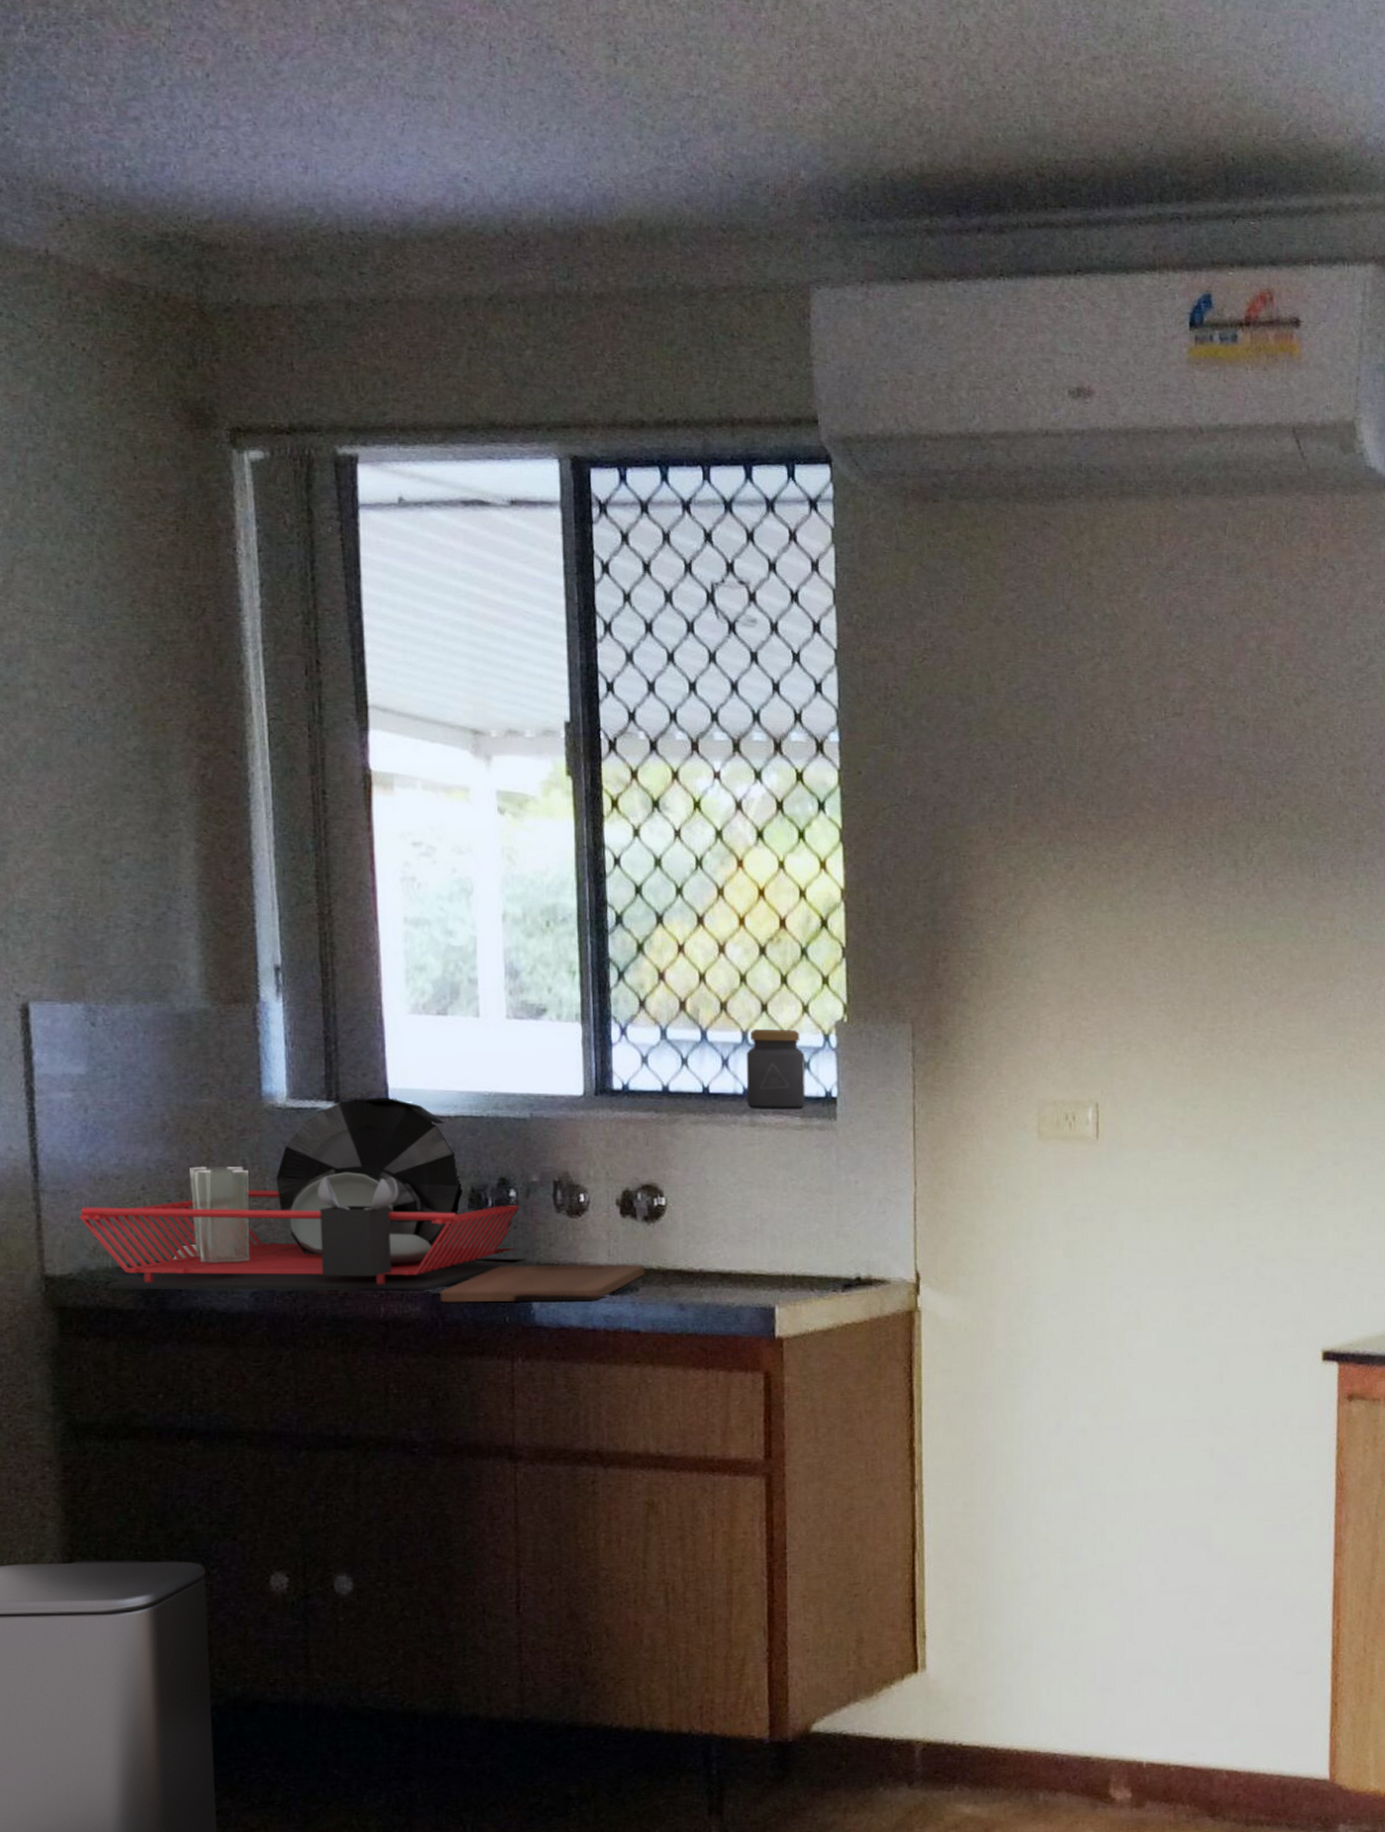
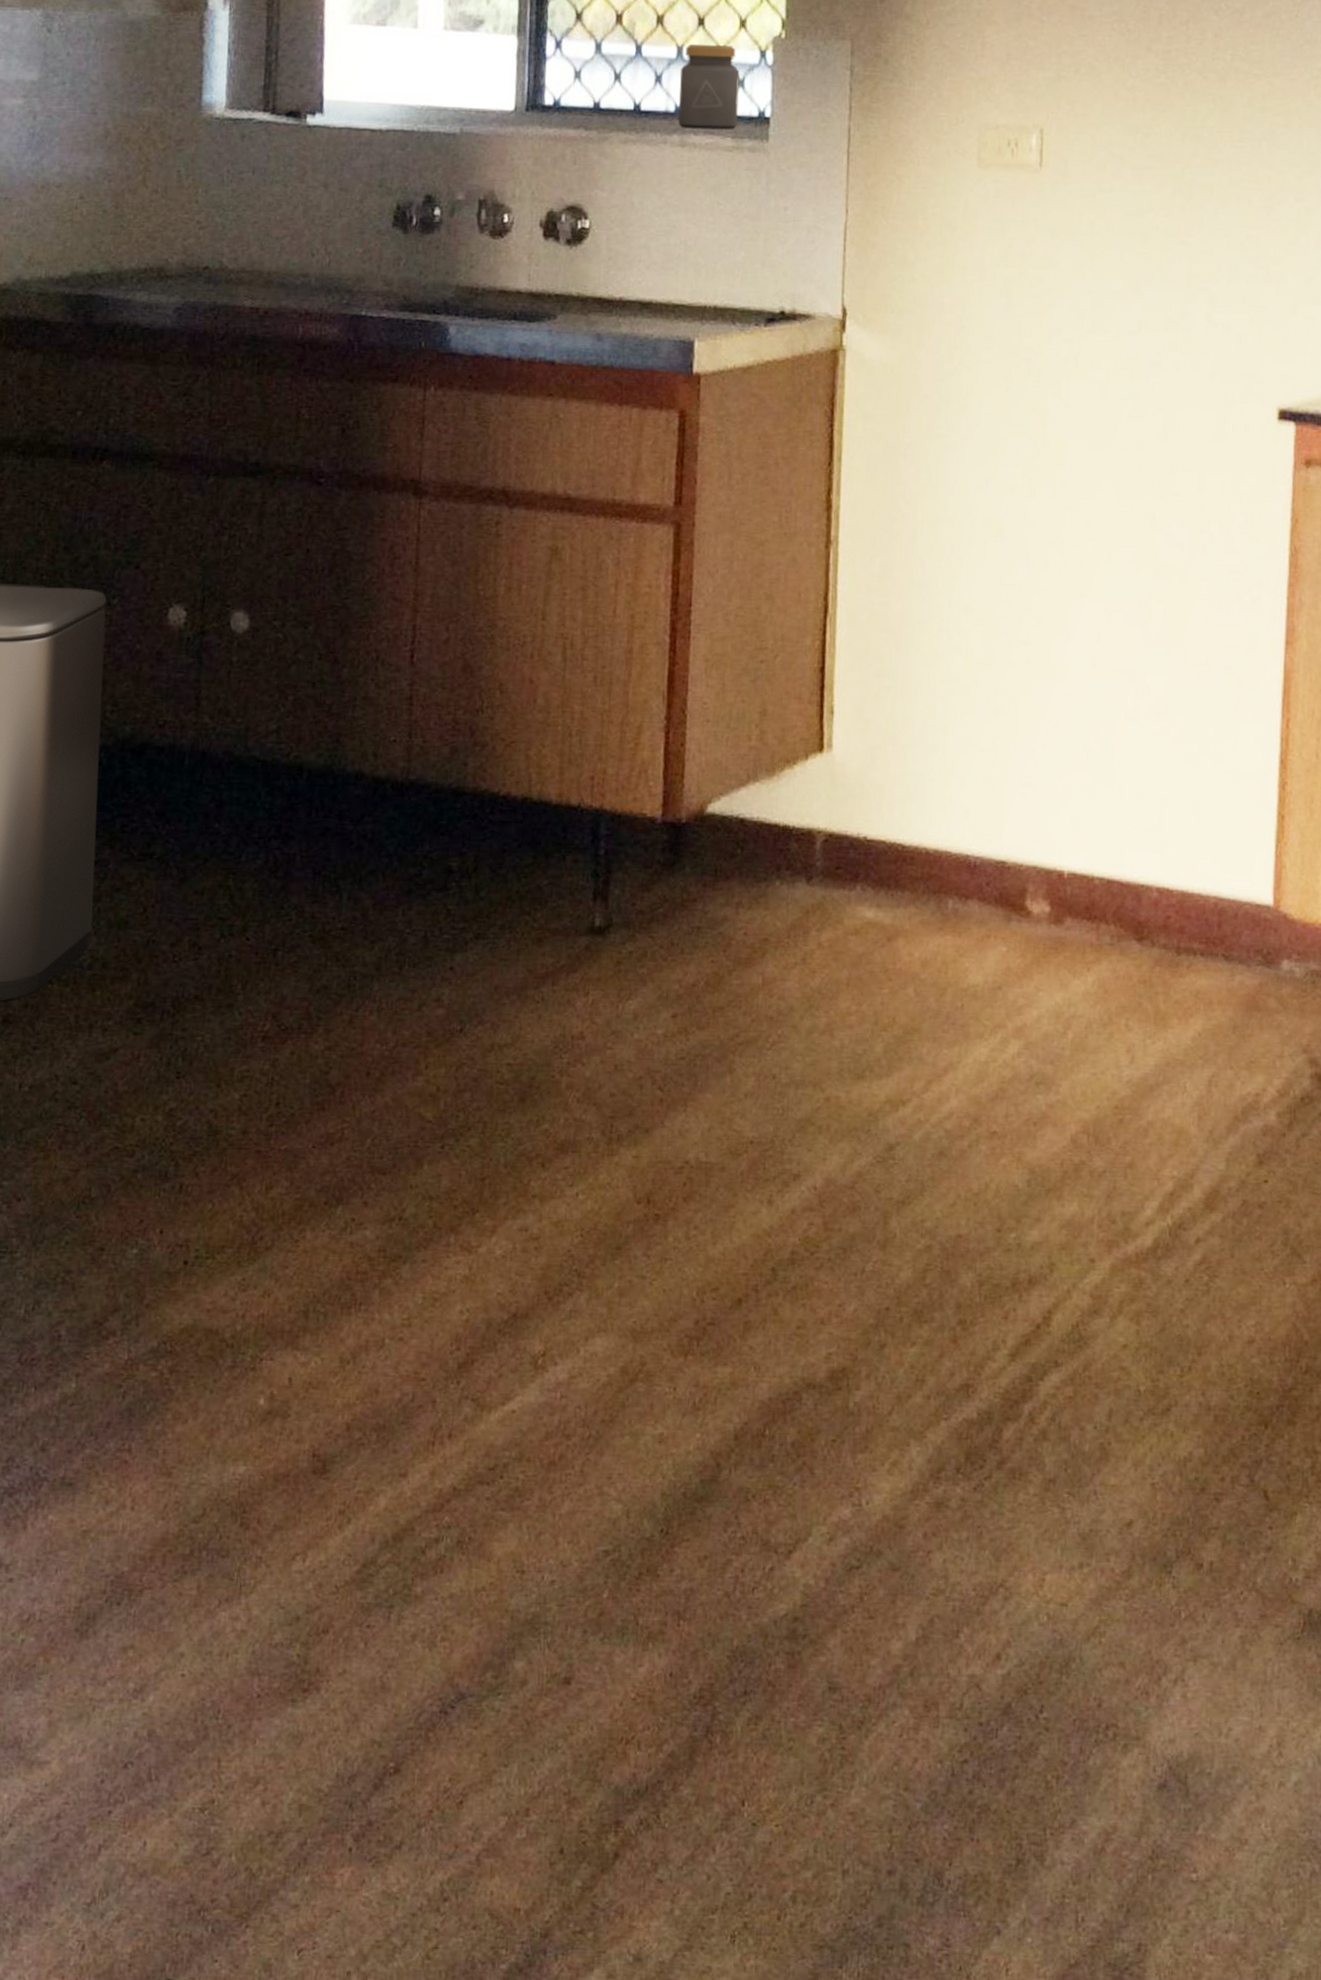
dish rack: present [79,1097,525,1291] -> none [18,108,445,312]
cutting board: present [439,1264,645,1303] -> none [357,287,565,328]

